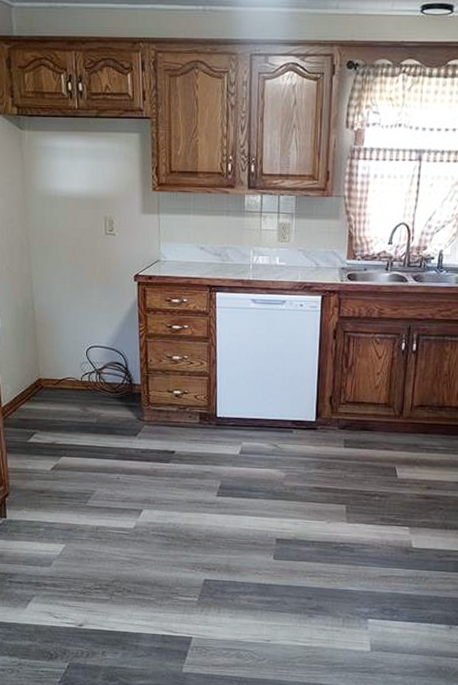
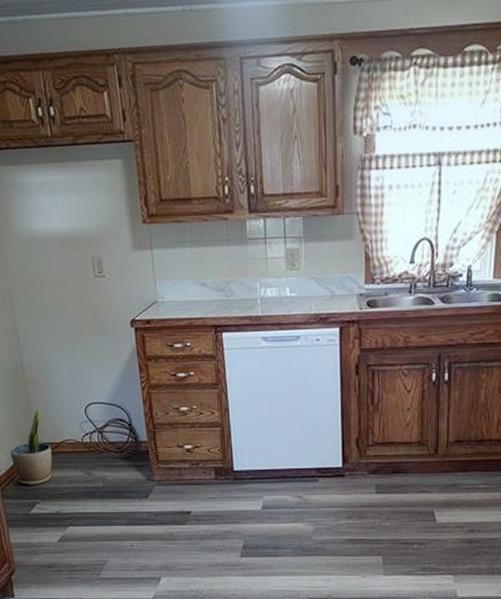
potted plant: none [15,348,53,417] -> present [10,409,52,486]

